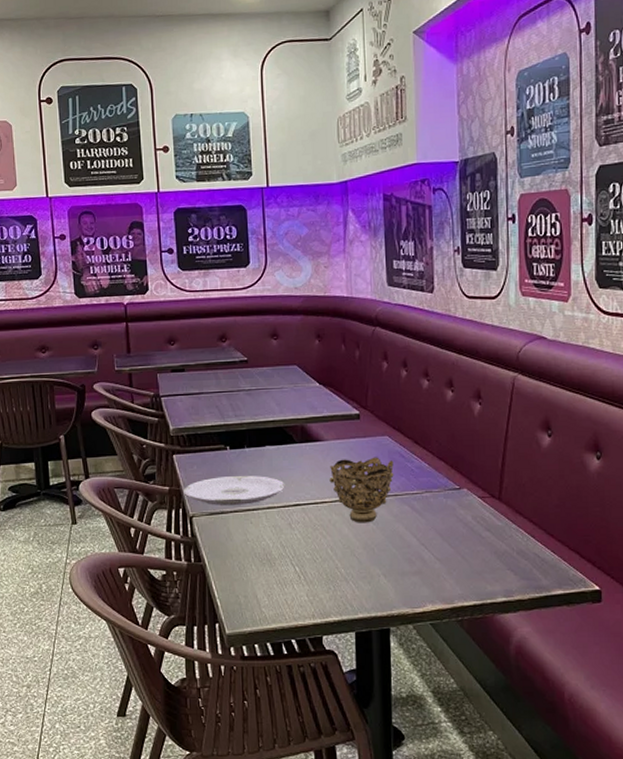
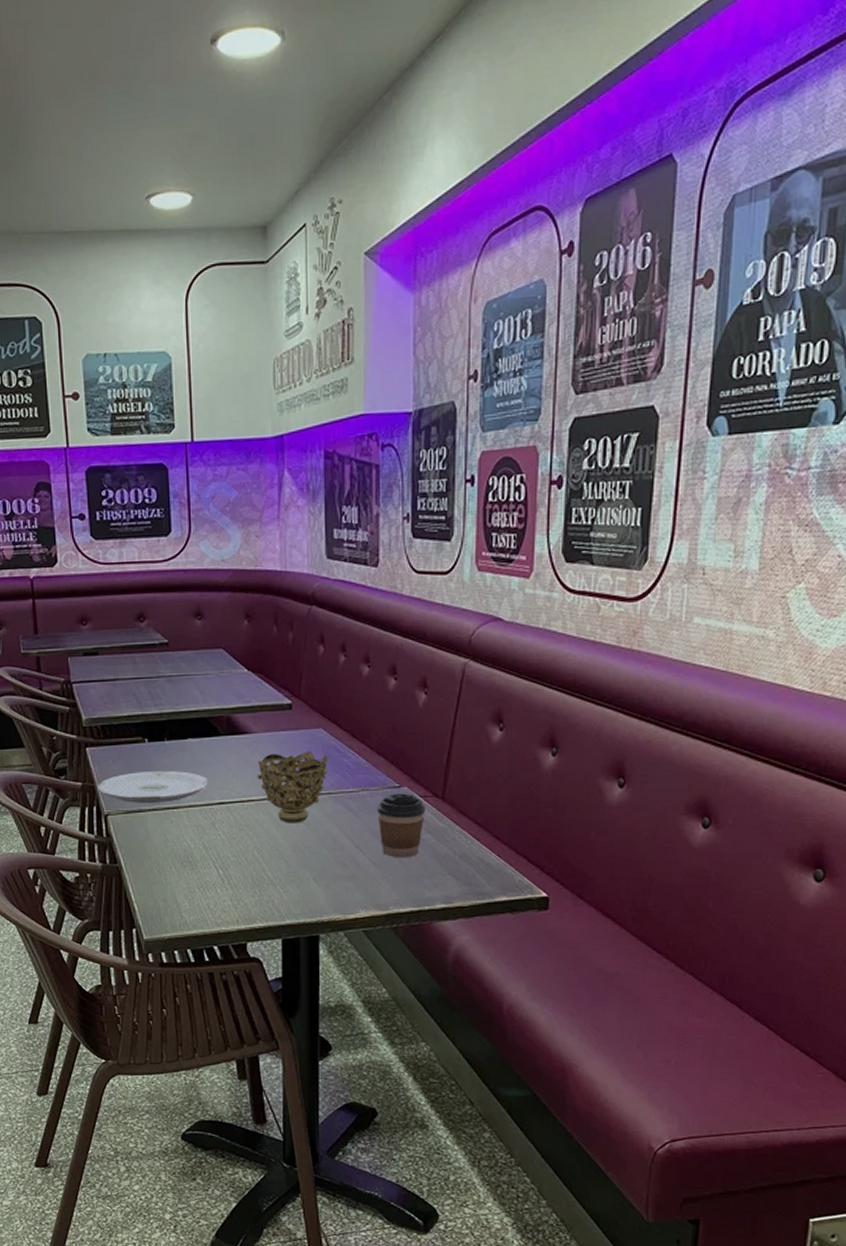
coffee cup: none [440,494,484,555] -> present [377,793,425,858]

